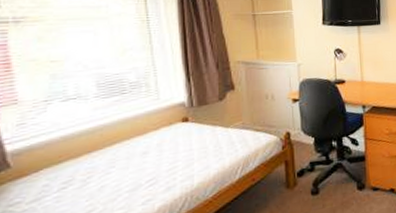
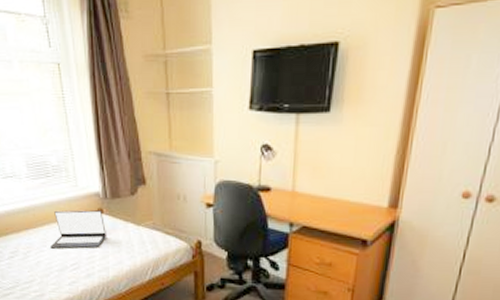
laptop: none [121,119,191,168] -> present [50,210,106,249]

